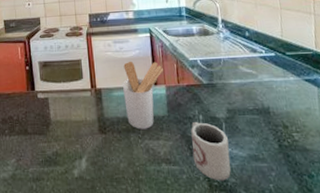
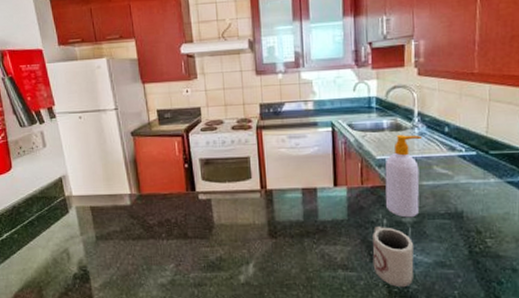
utensil holder: present [122,61,163,129] -> none [296,159,345,234]
soap bottle: none [197,39,231,114] -> present [385,135,422,218]

